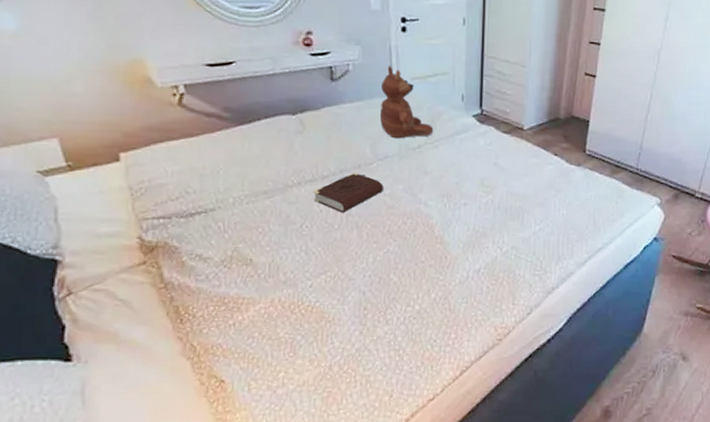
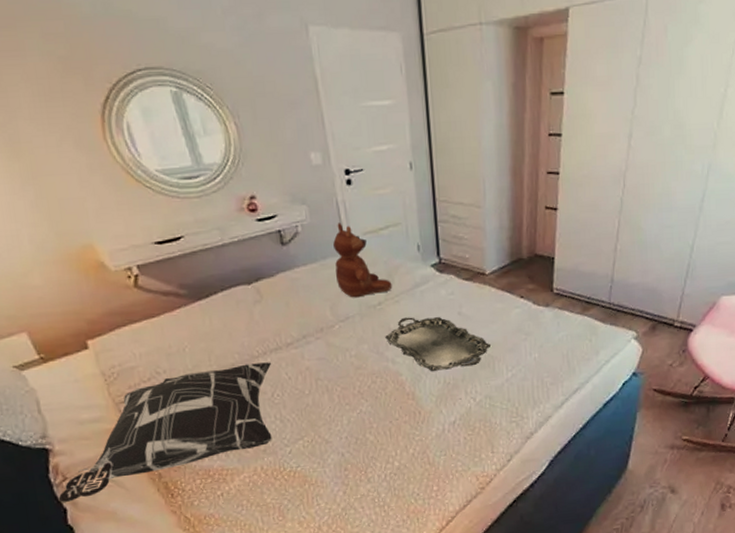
decorative pillow: none [58,192,305,318] -> present [58,362,272,503]
book: present [313,173,383,212] -> none [280,337,349,378]
serving tray: none [421,162,523,217] -> present [385,317,492,371]

